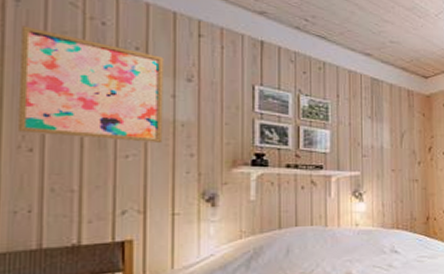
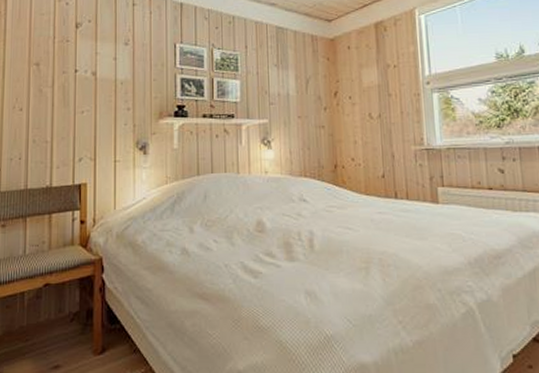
wall art: present [17,26,164,144] -> none [13,12,108,100]

